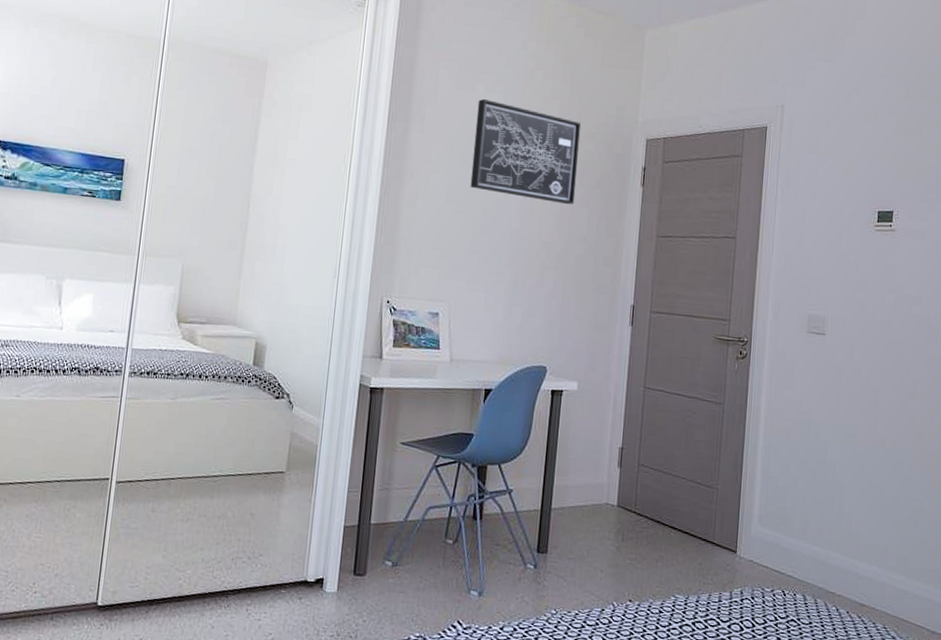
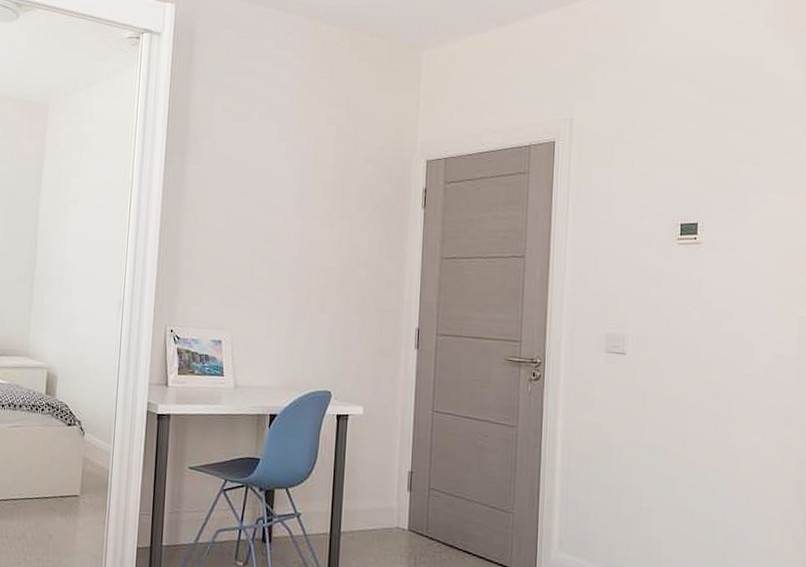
wall art: present [470,98,582,205] -> none [248,128,359,230]

